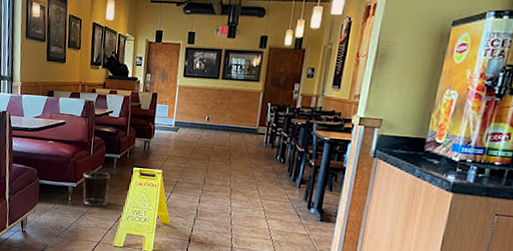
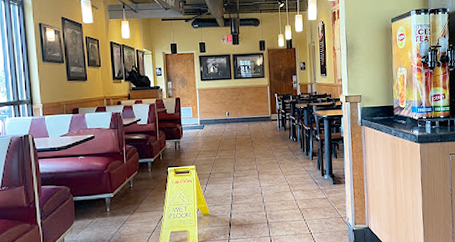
waste bin: present [83,171,111,207] -> none [119,177,147,212]

